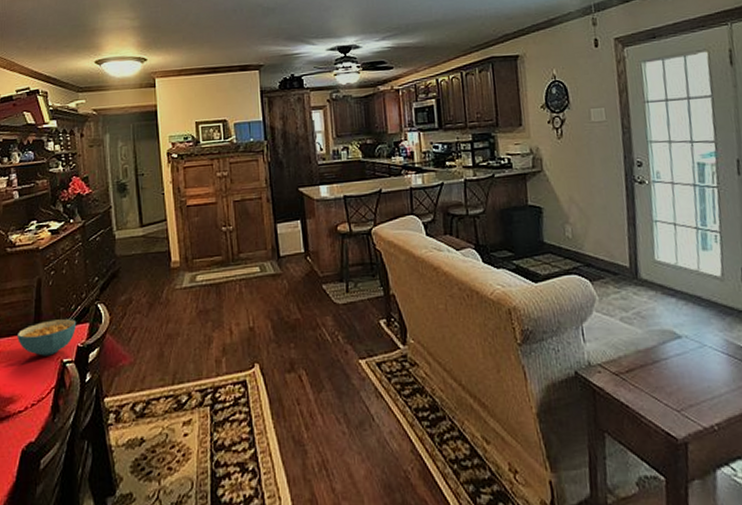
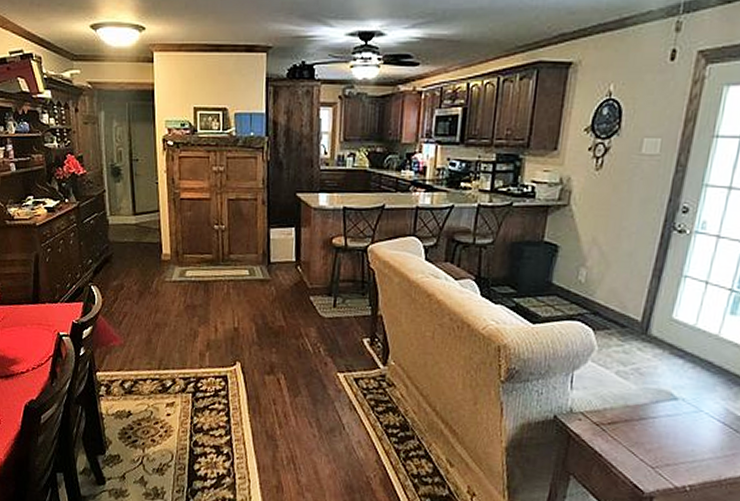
cereal bowl: present [16,319,76,356] -> none [17,295,71,327]

